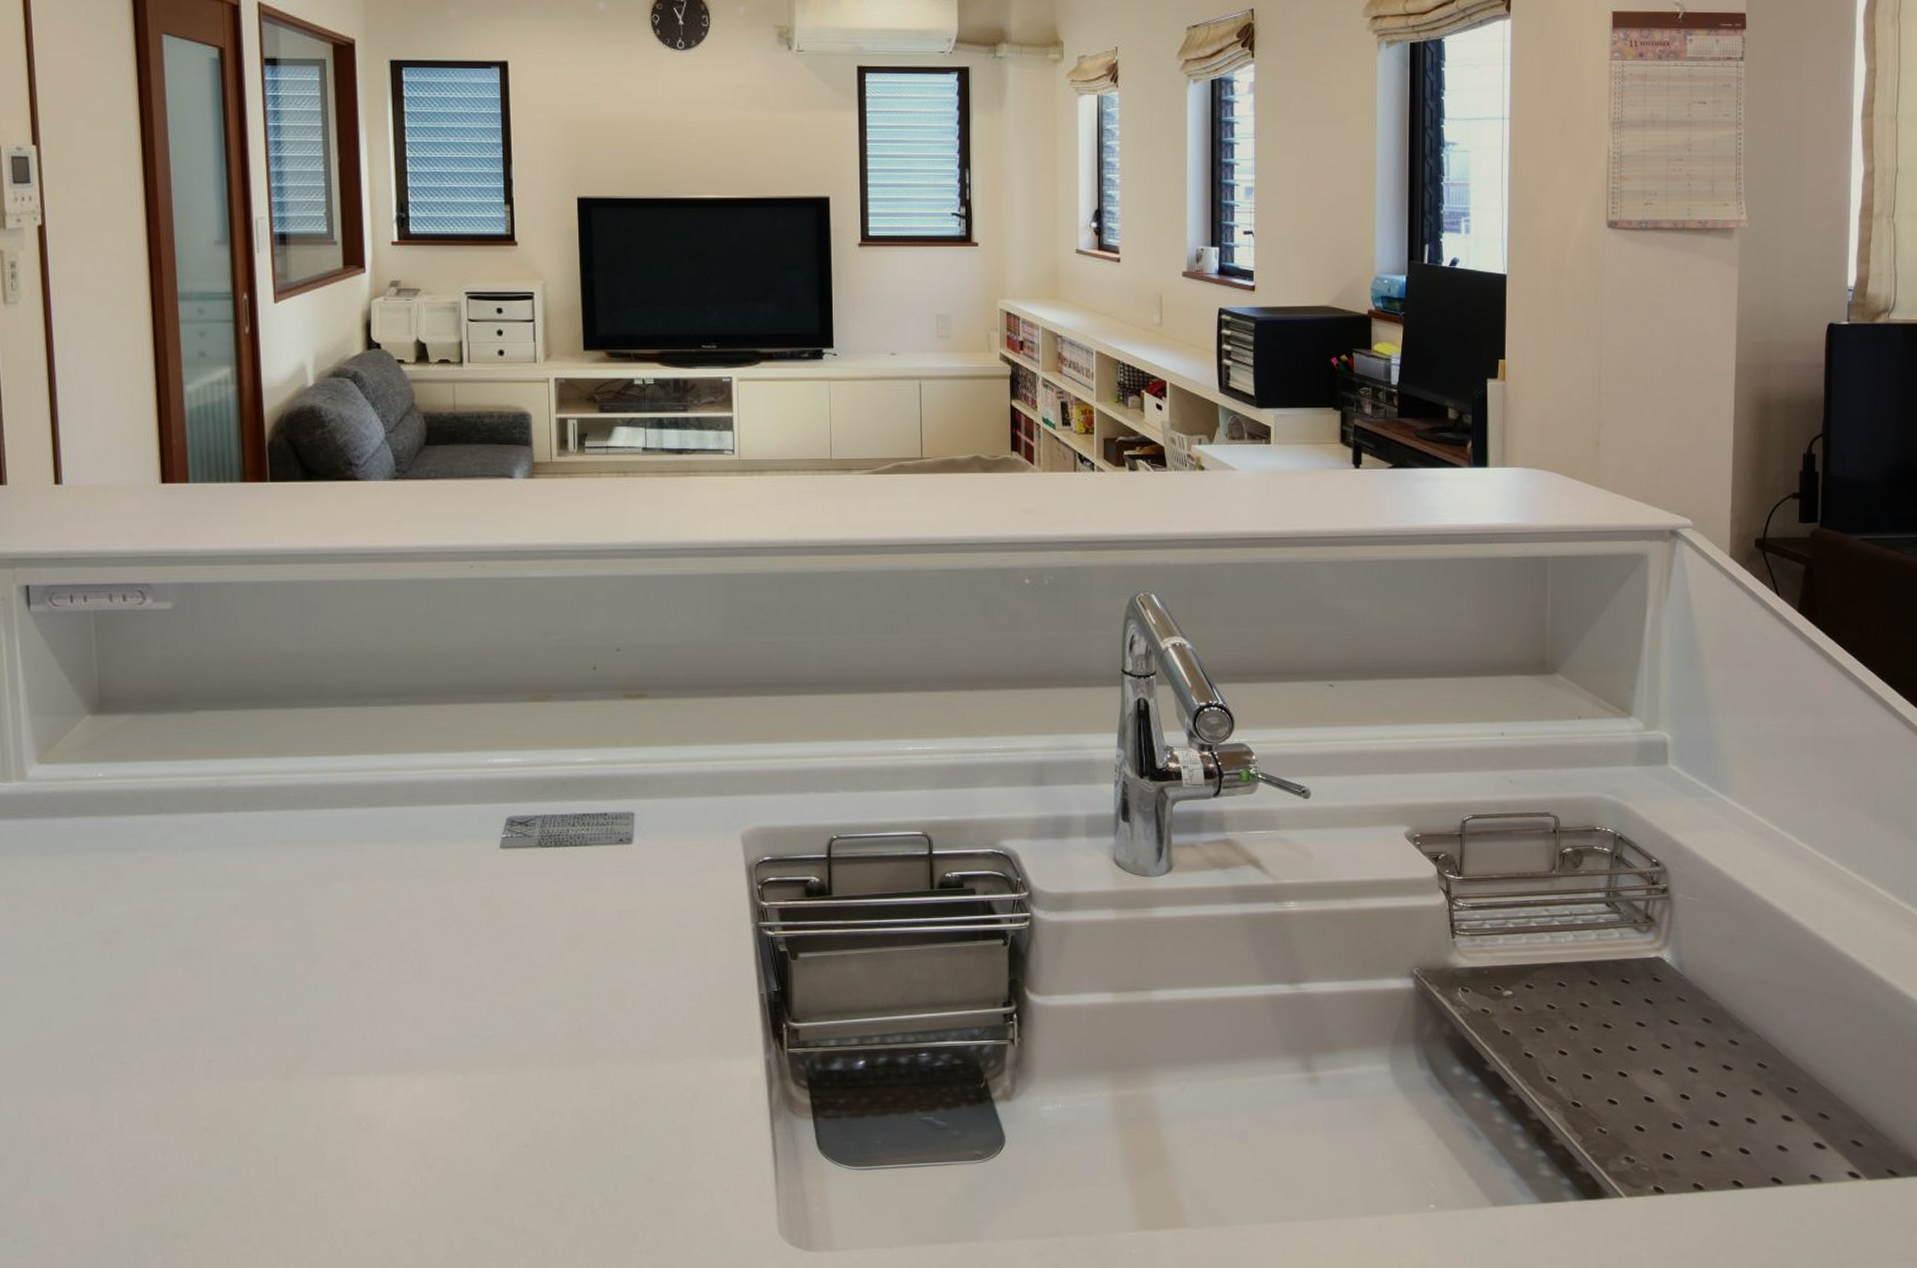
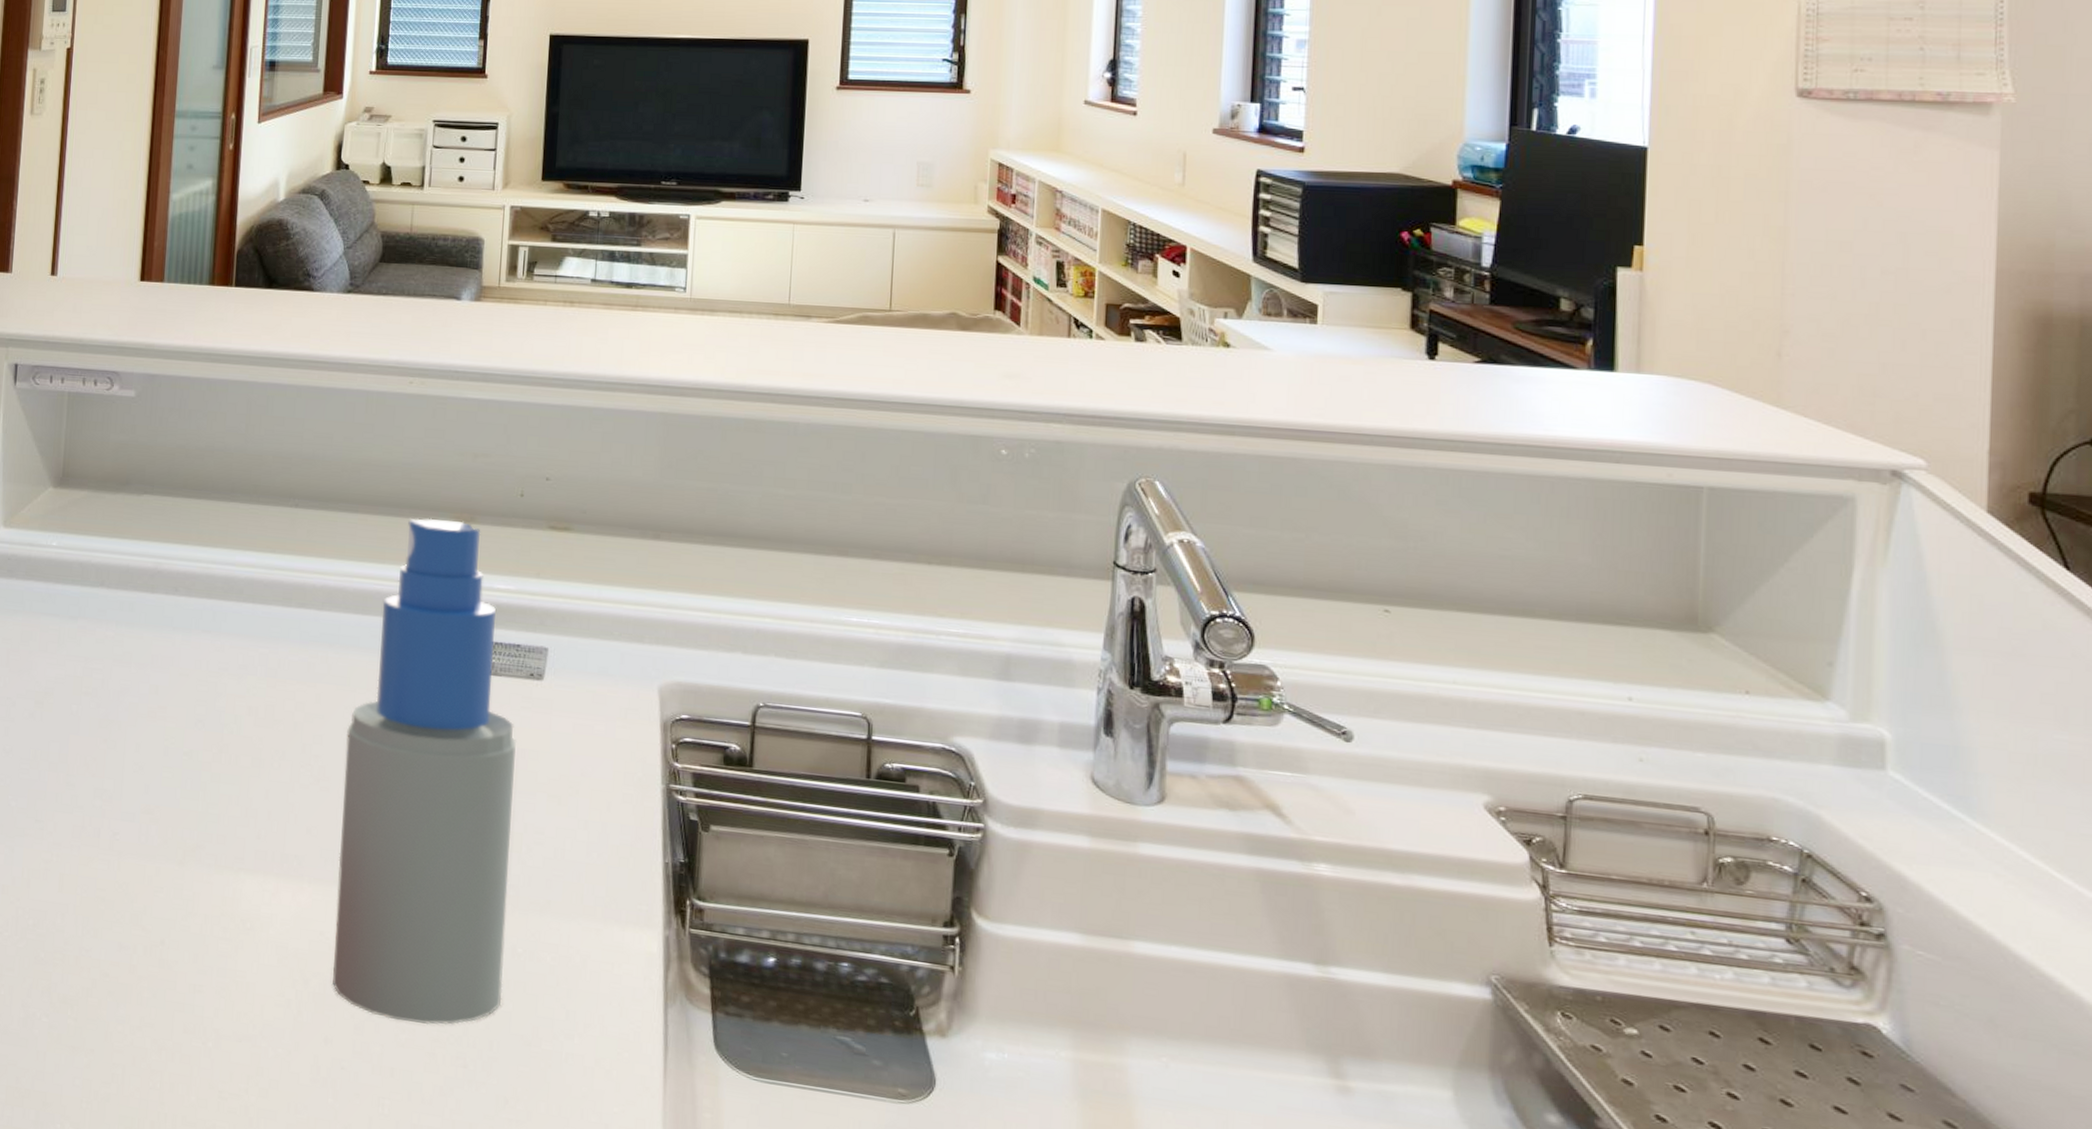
spray bottle: none [444,700,622,1185] -> present [332,518,517,1025]

